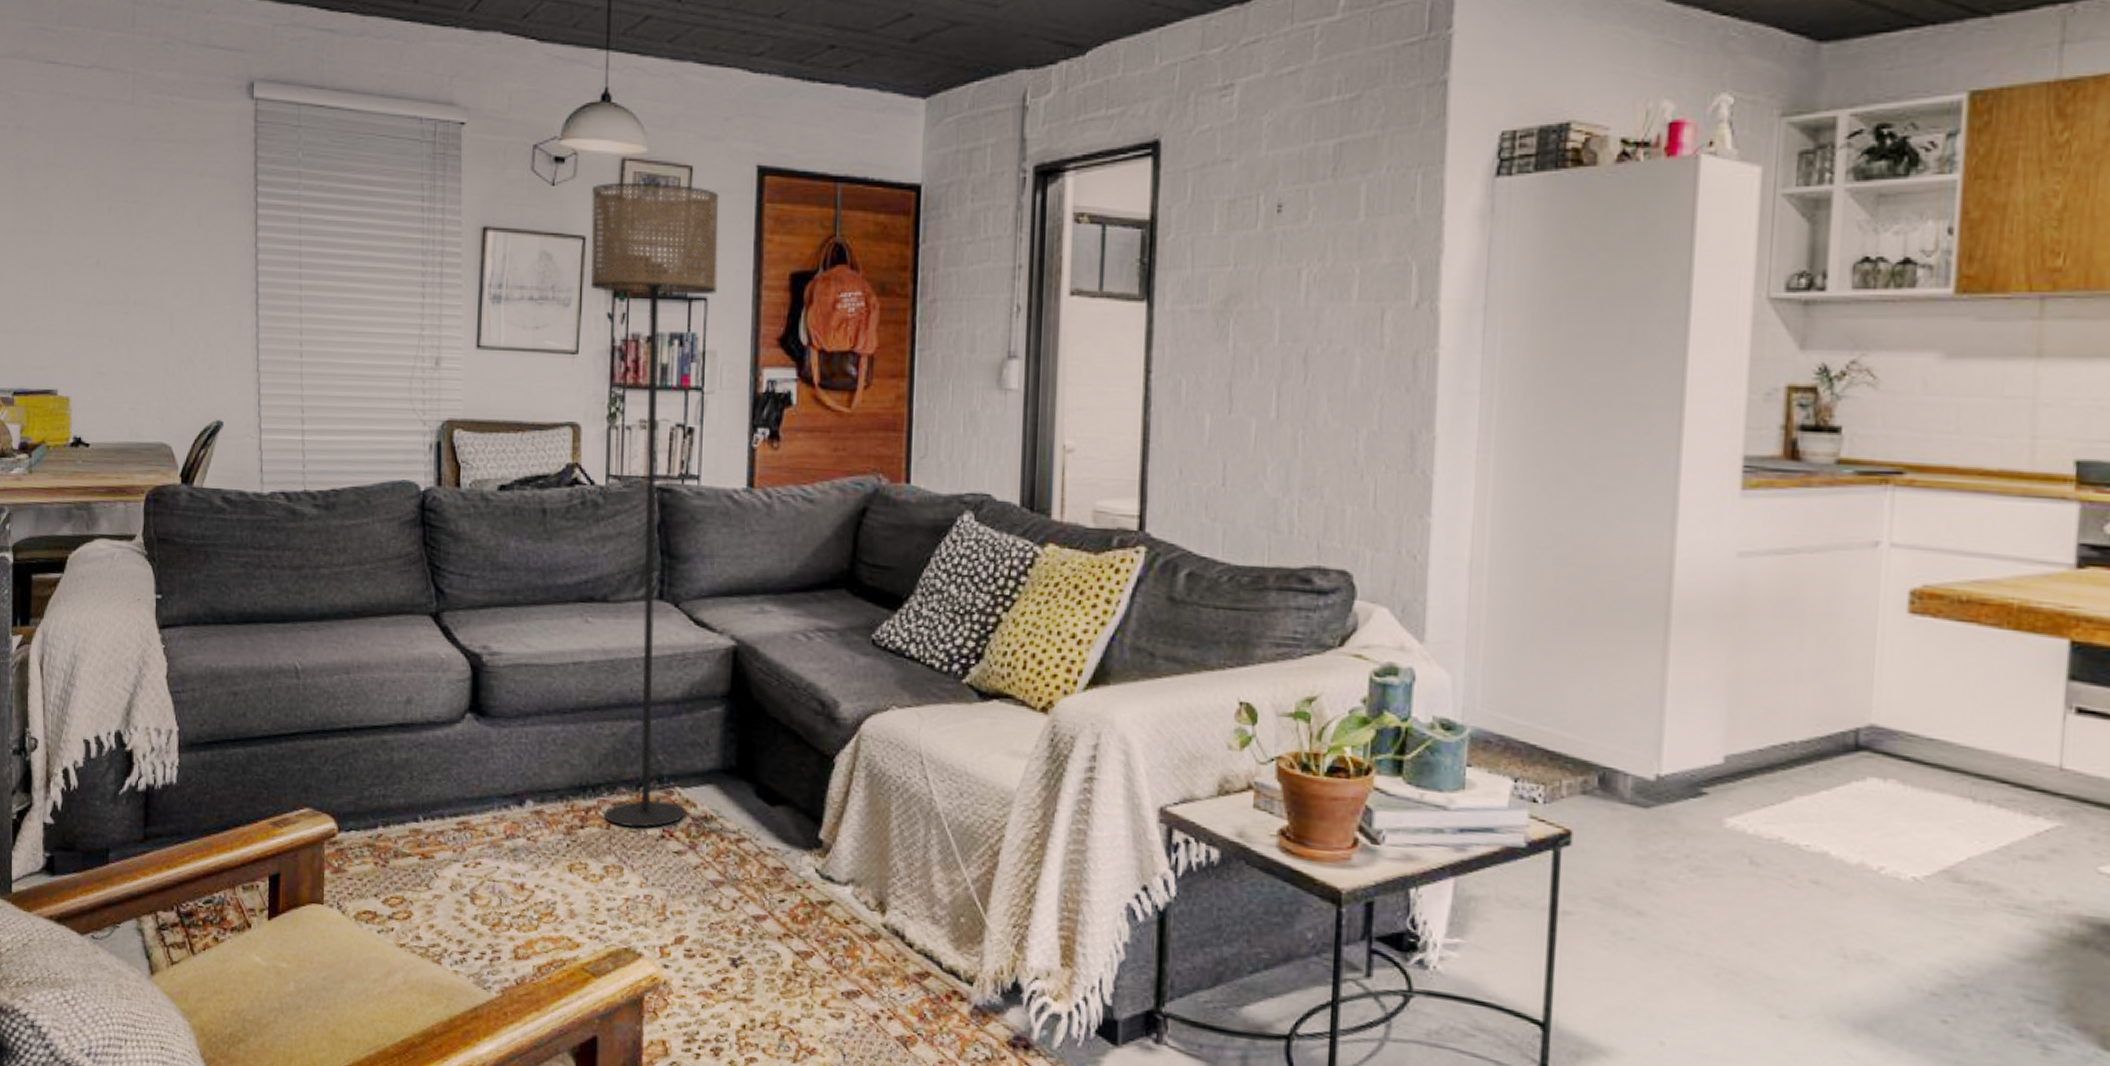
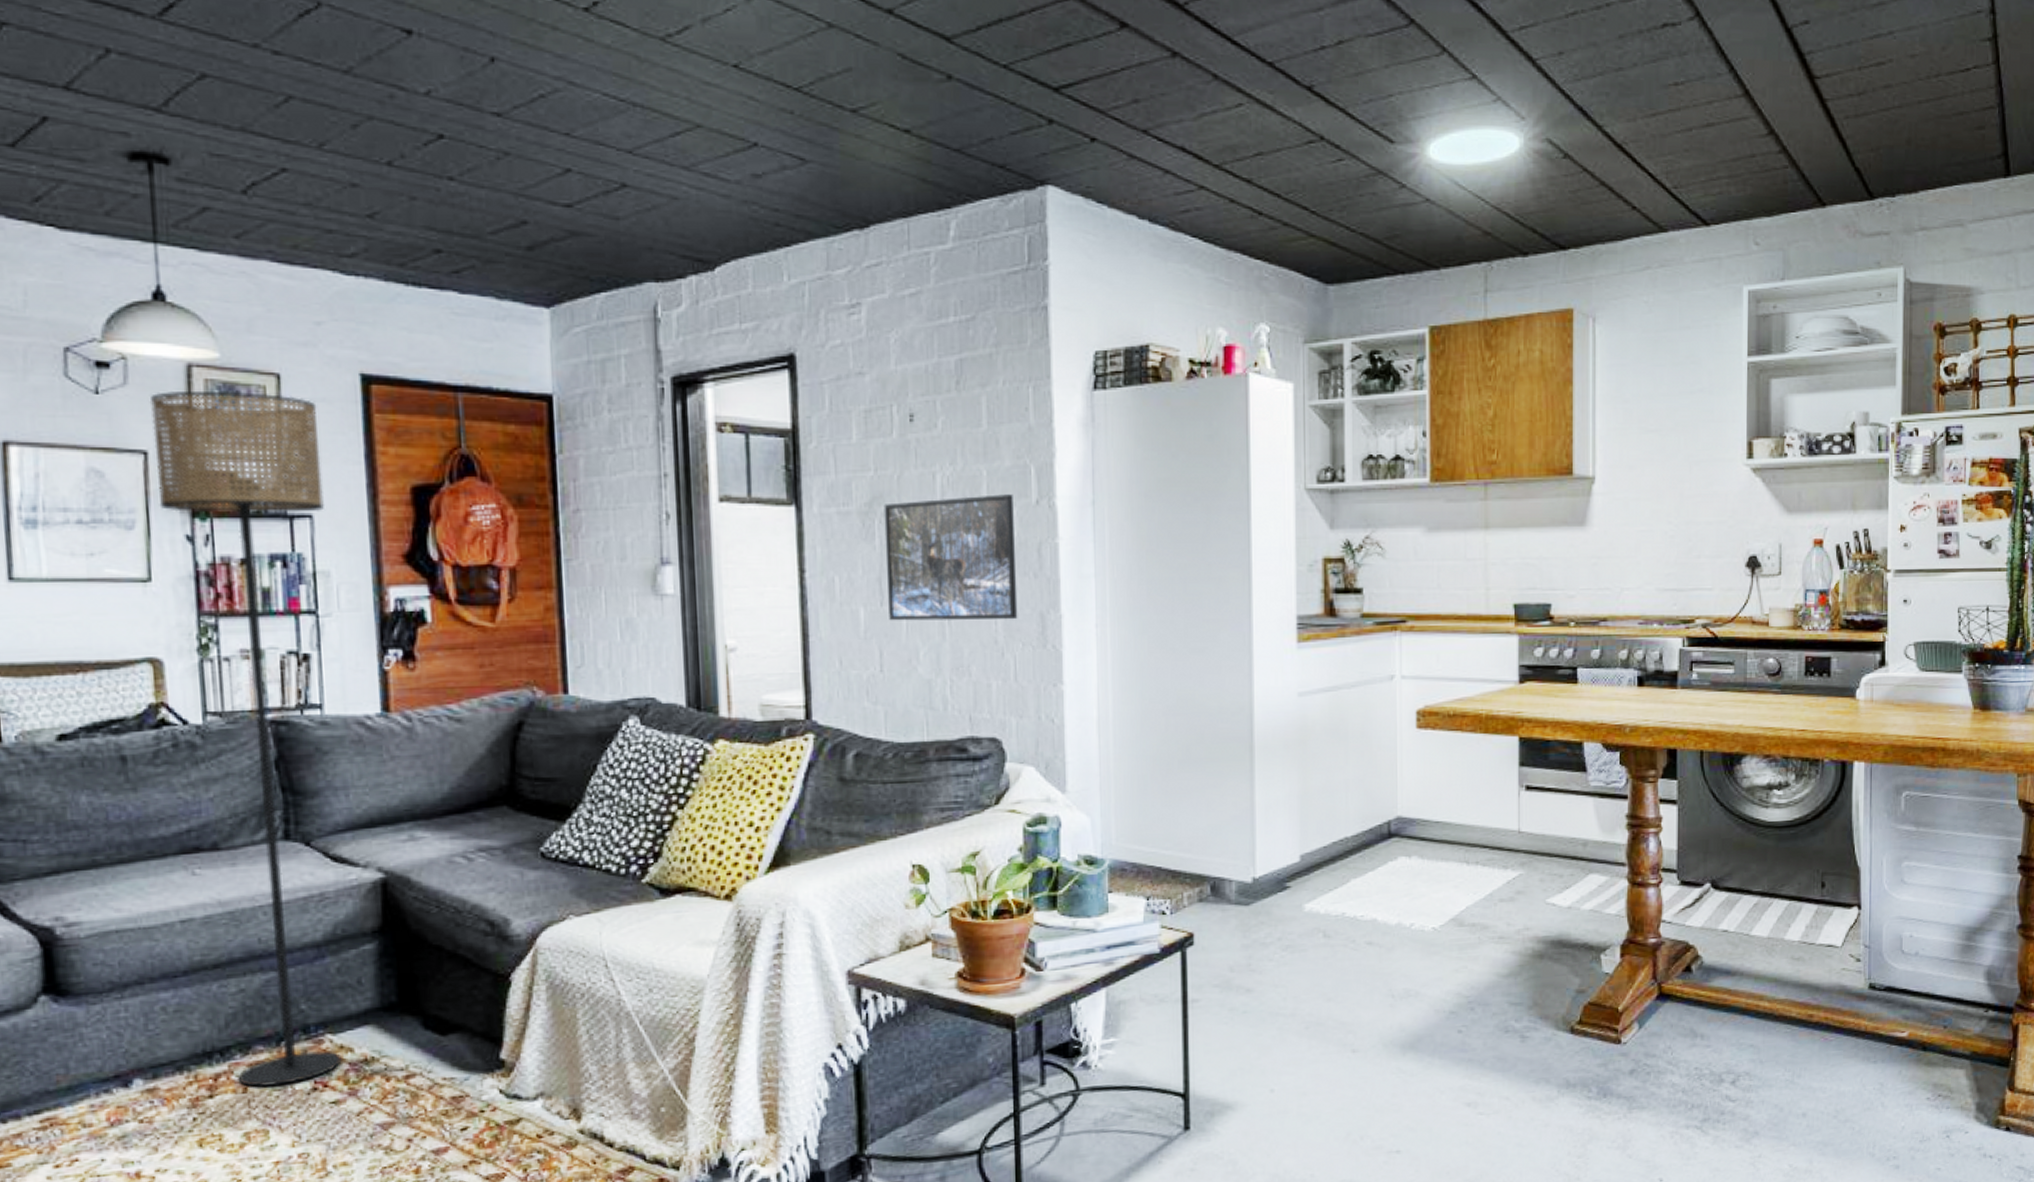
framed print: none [1237,295,1389,438] -> present [884,494,1018,621]

